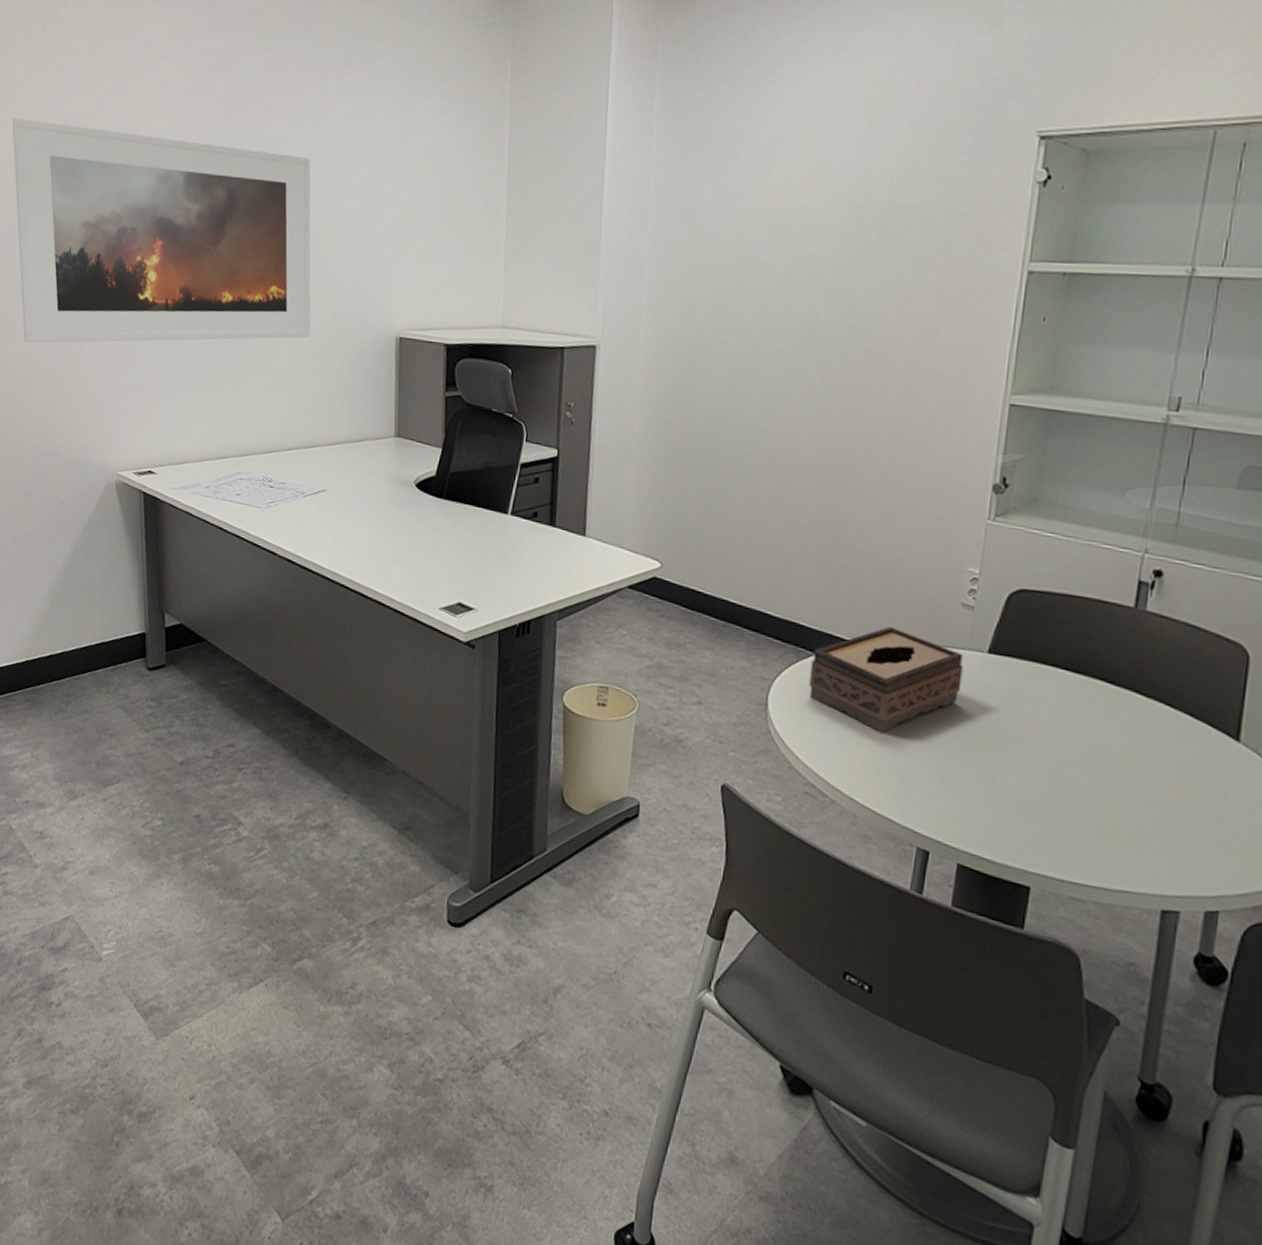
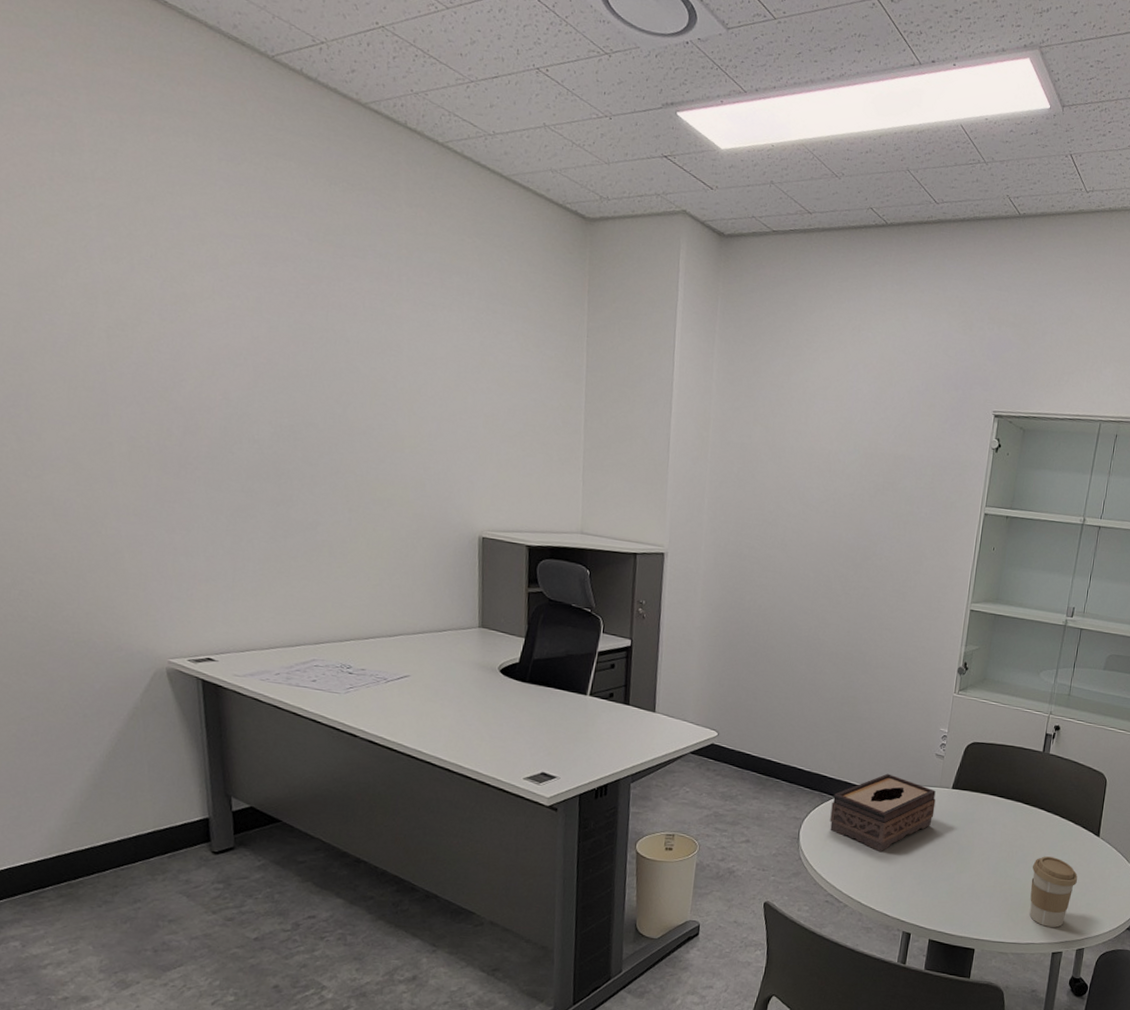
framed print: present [11,118,311,343] -> none [10,272,390,533]
coffee cup: none [1120,762,1203,873] -> present [1029,856,1078,928]

